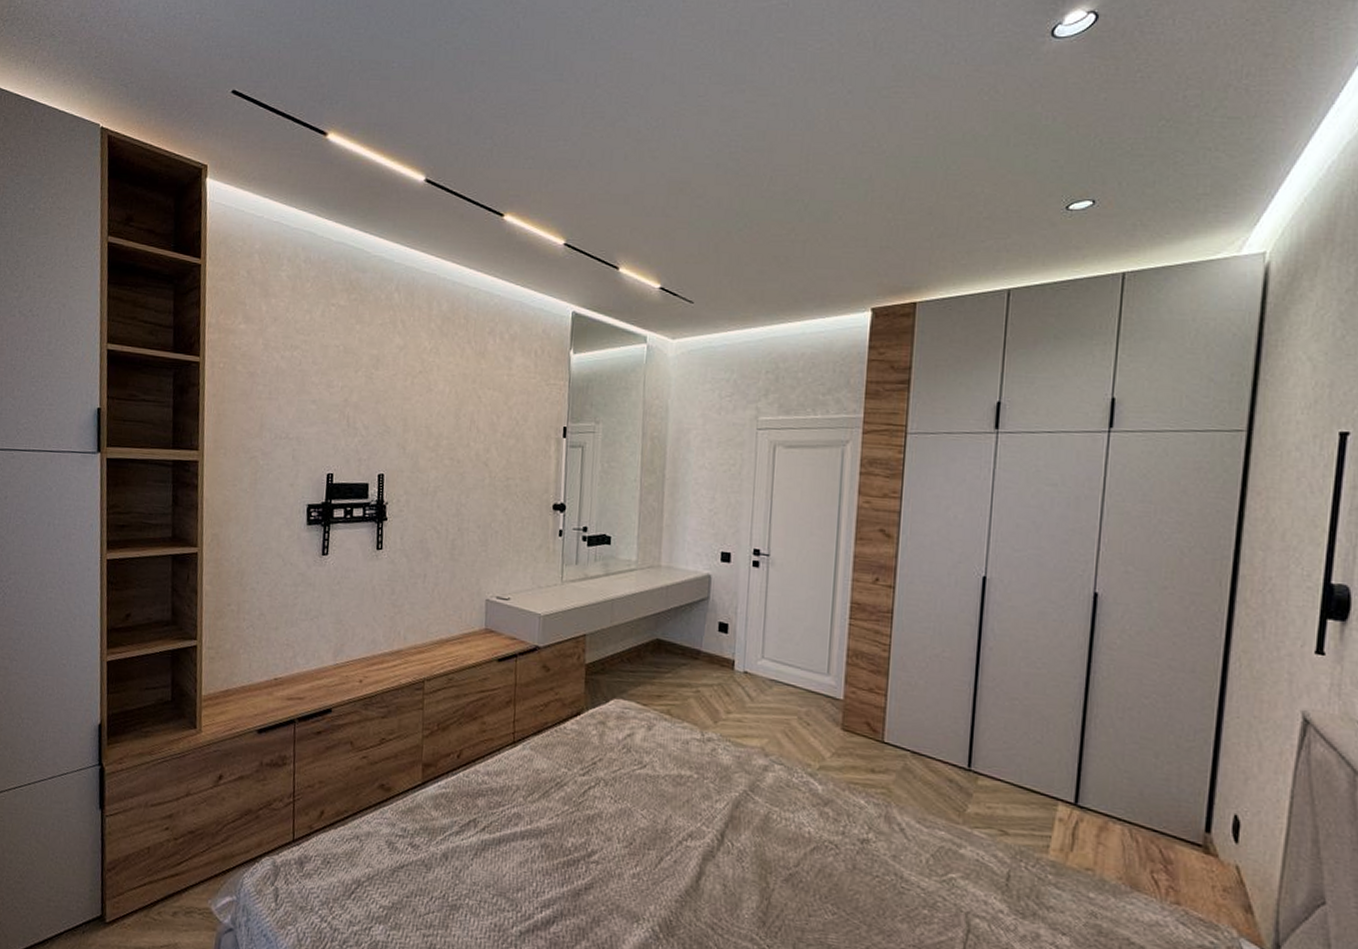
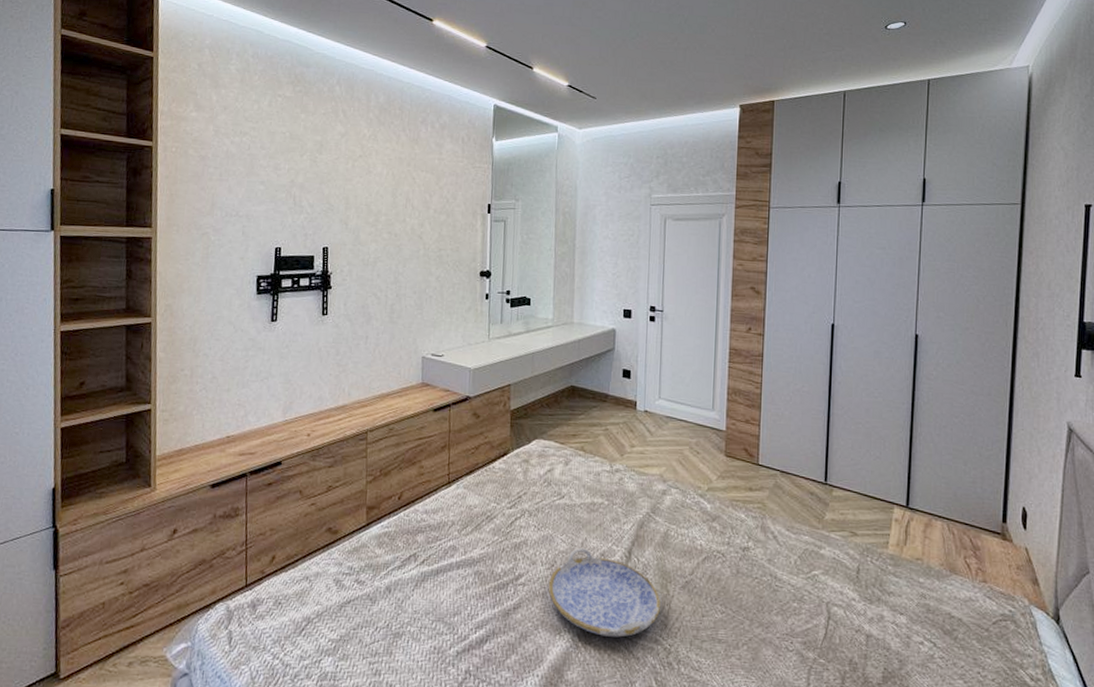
serving tray: none [625,826,758,932] -> present [548,548,660,637]

